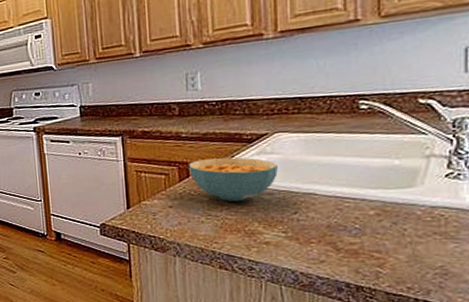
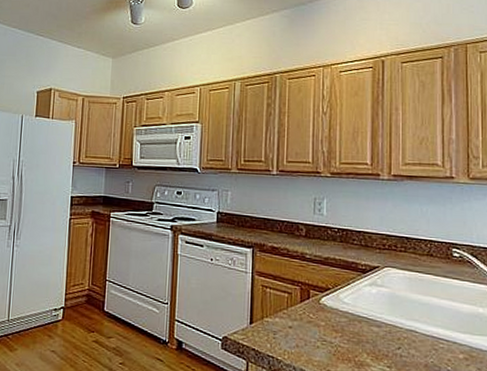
cereal bowl: present [189,157,278,202] -> none [310,282,386,331]

